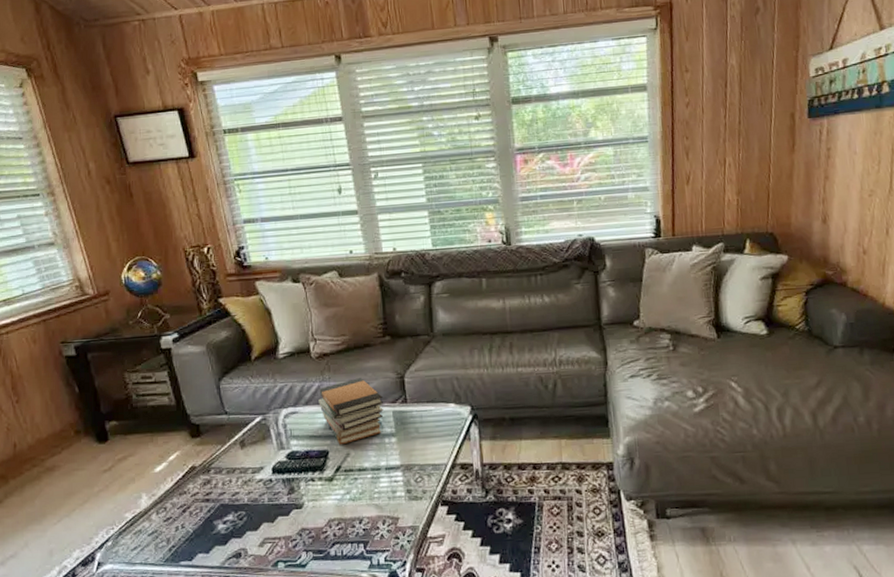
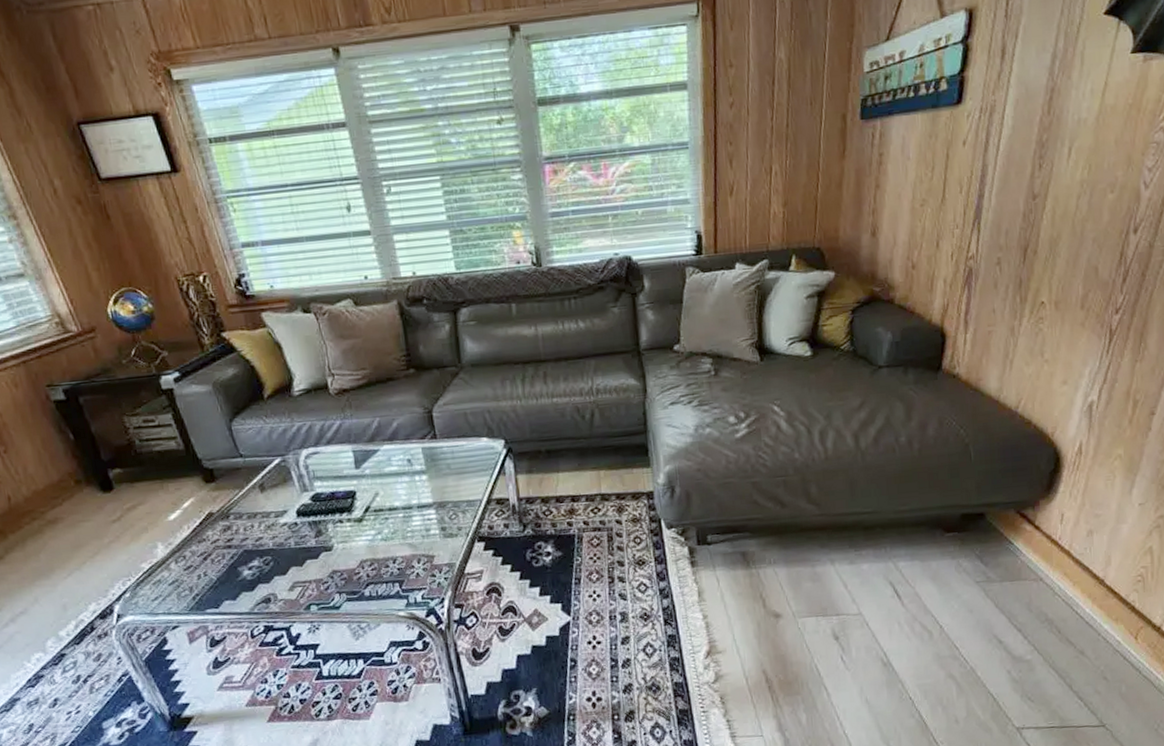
book stack: present [318,378,383,445] -> none [341,414,412,485]

